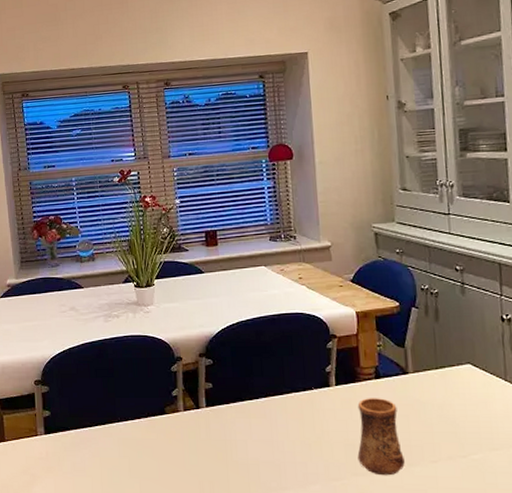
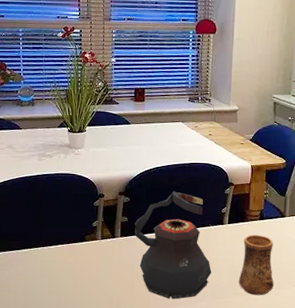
teapot: none [221,349,322,483] -> present [134,191,212,299]

